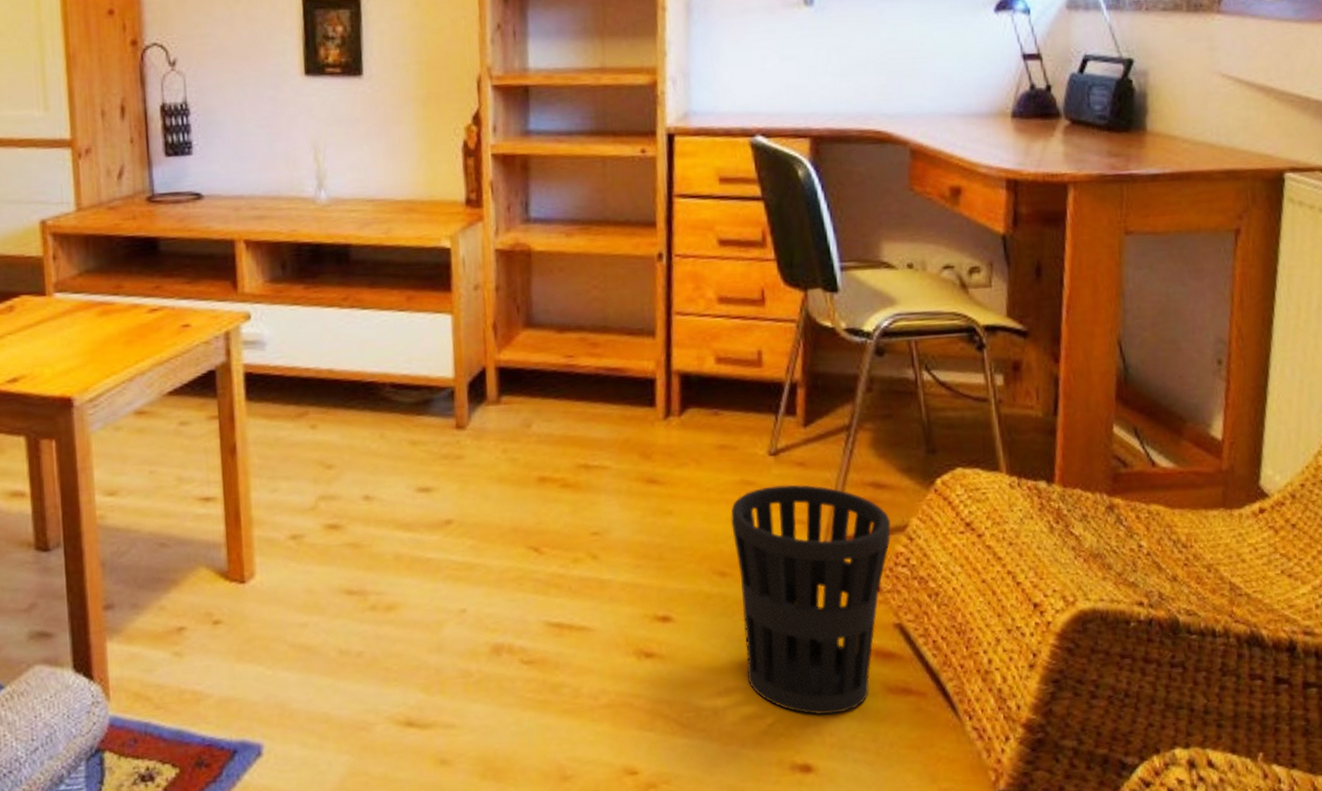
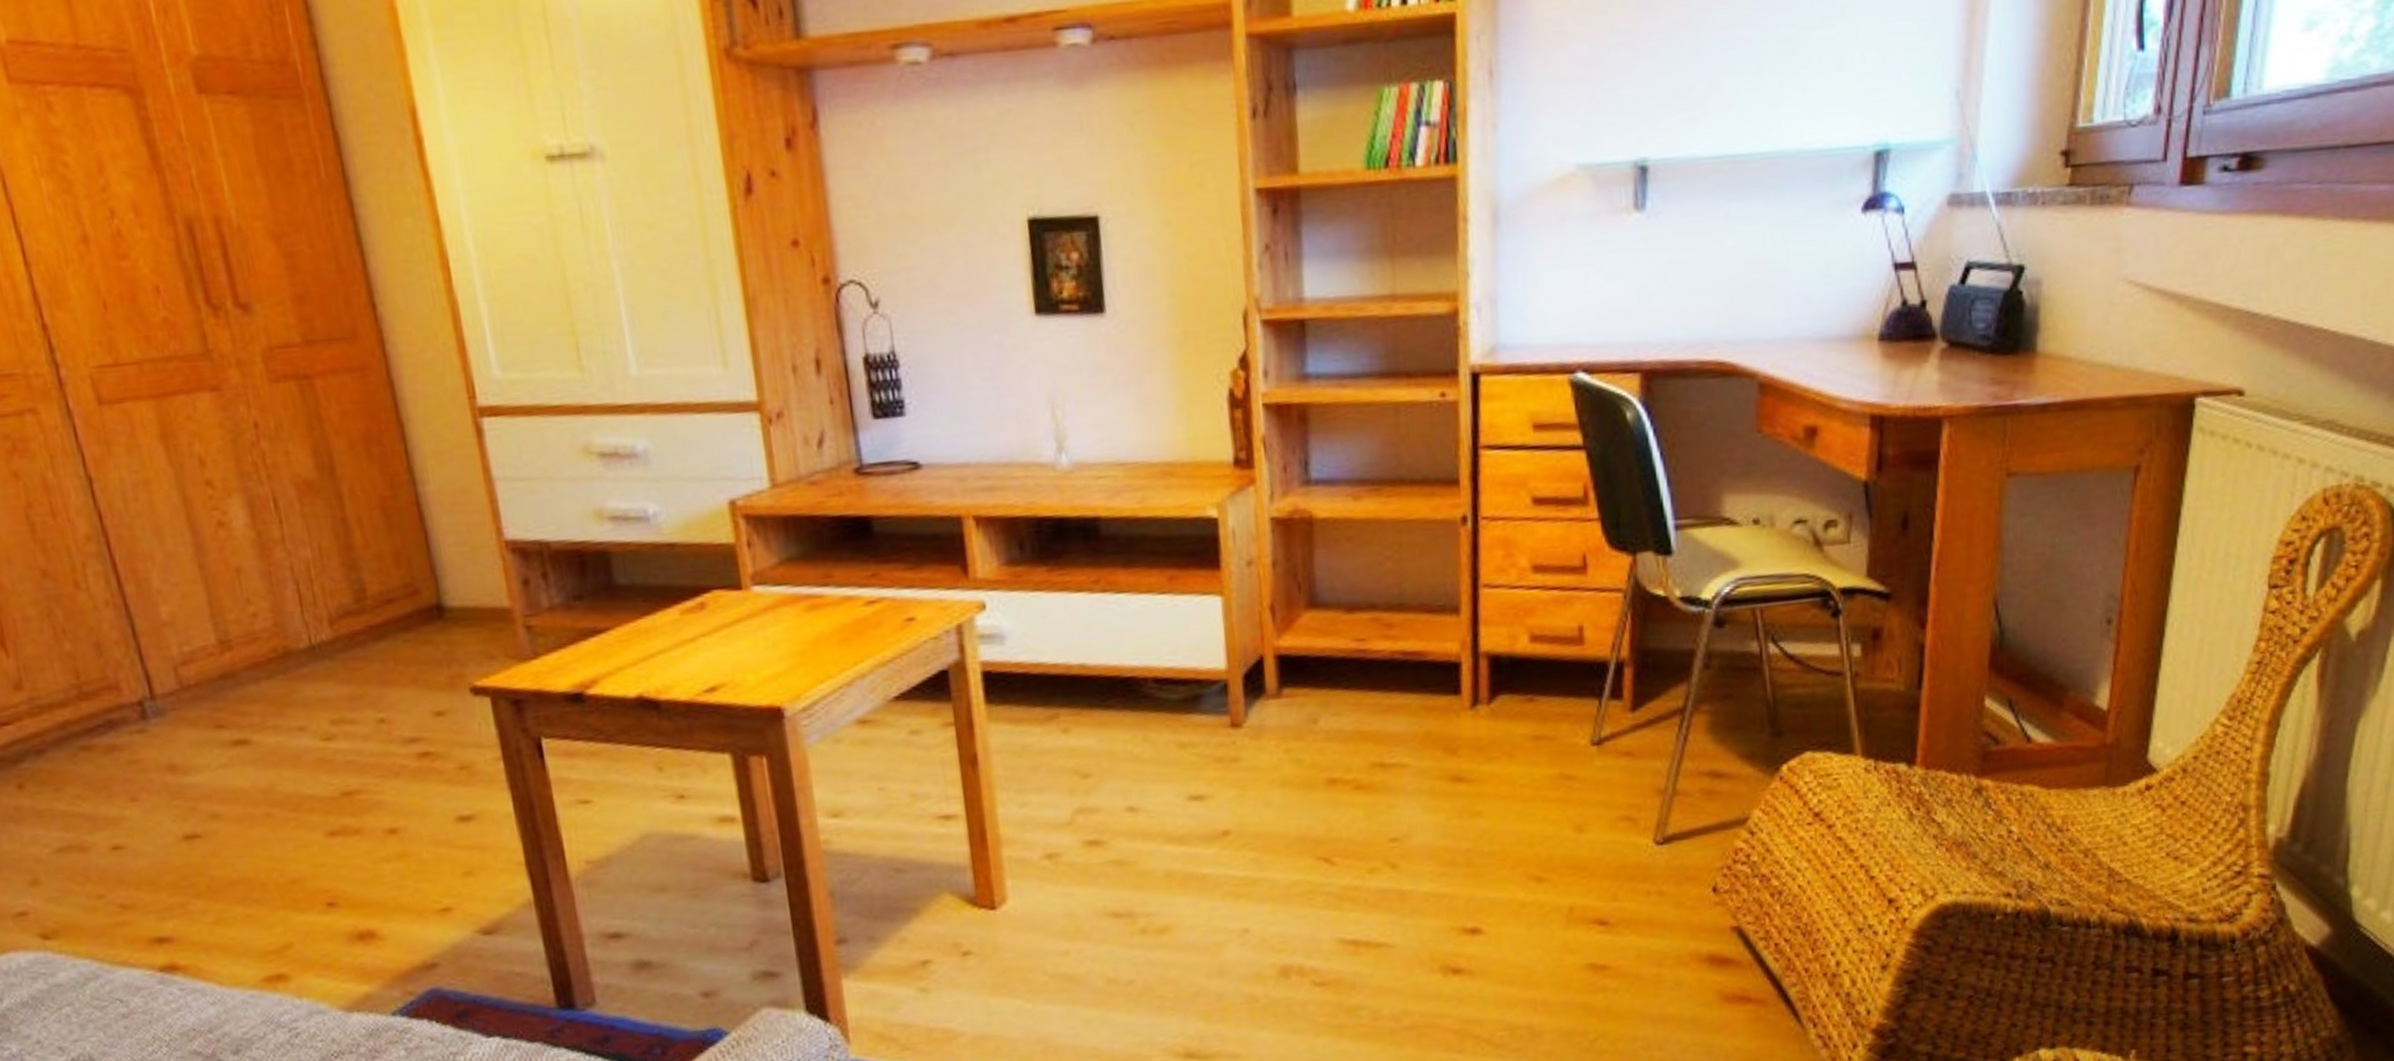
wastebasket: present [730,484,891,715] -> none [1547,776,1730,1028]

